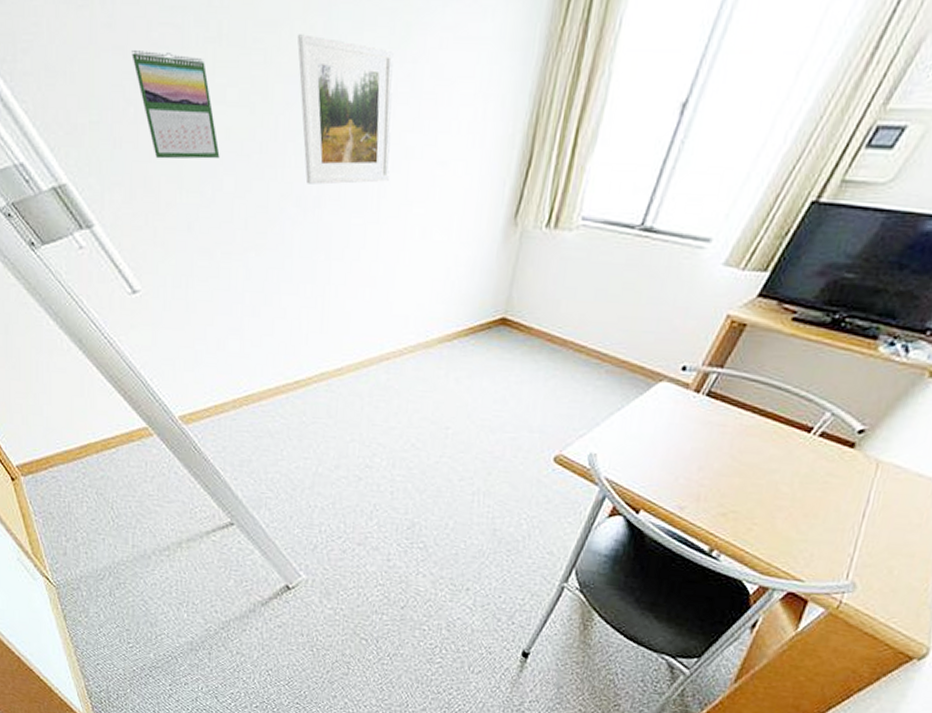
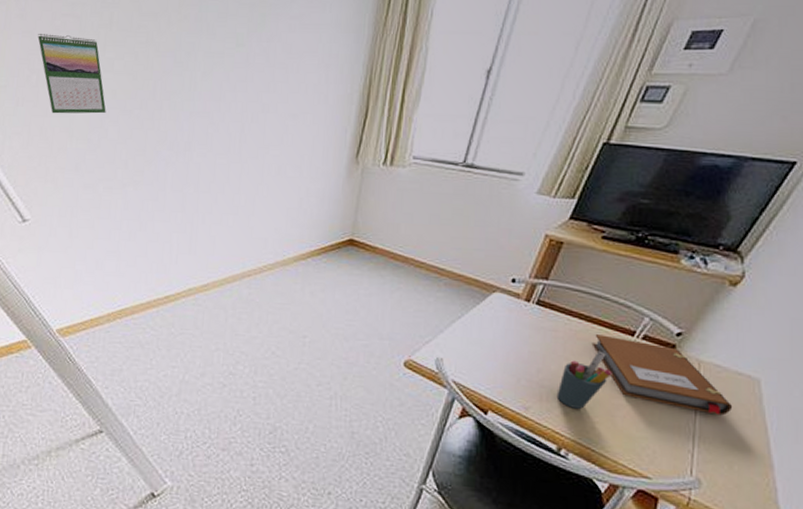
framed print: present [297,34,394,185] -> none [174,22,252,133]
pen holder: none [715,448,780,510] -> present [556,350,612,409]
notebook: none [762,430,906,519] -> present [591,334,733,416]

